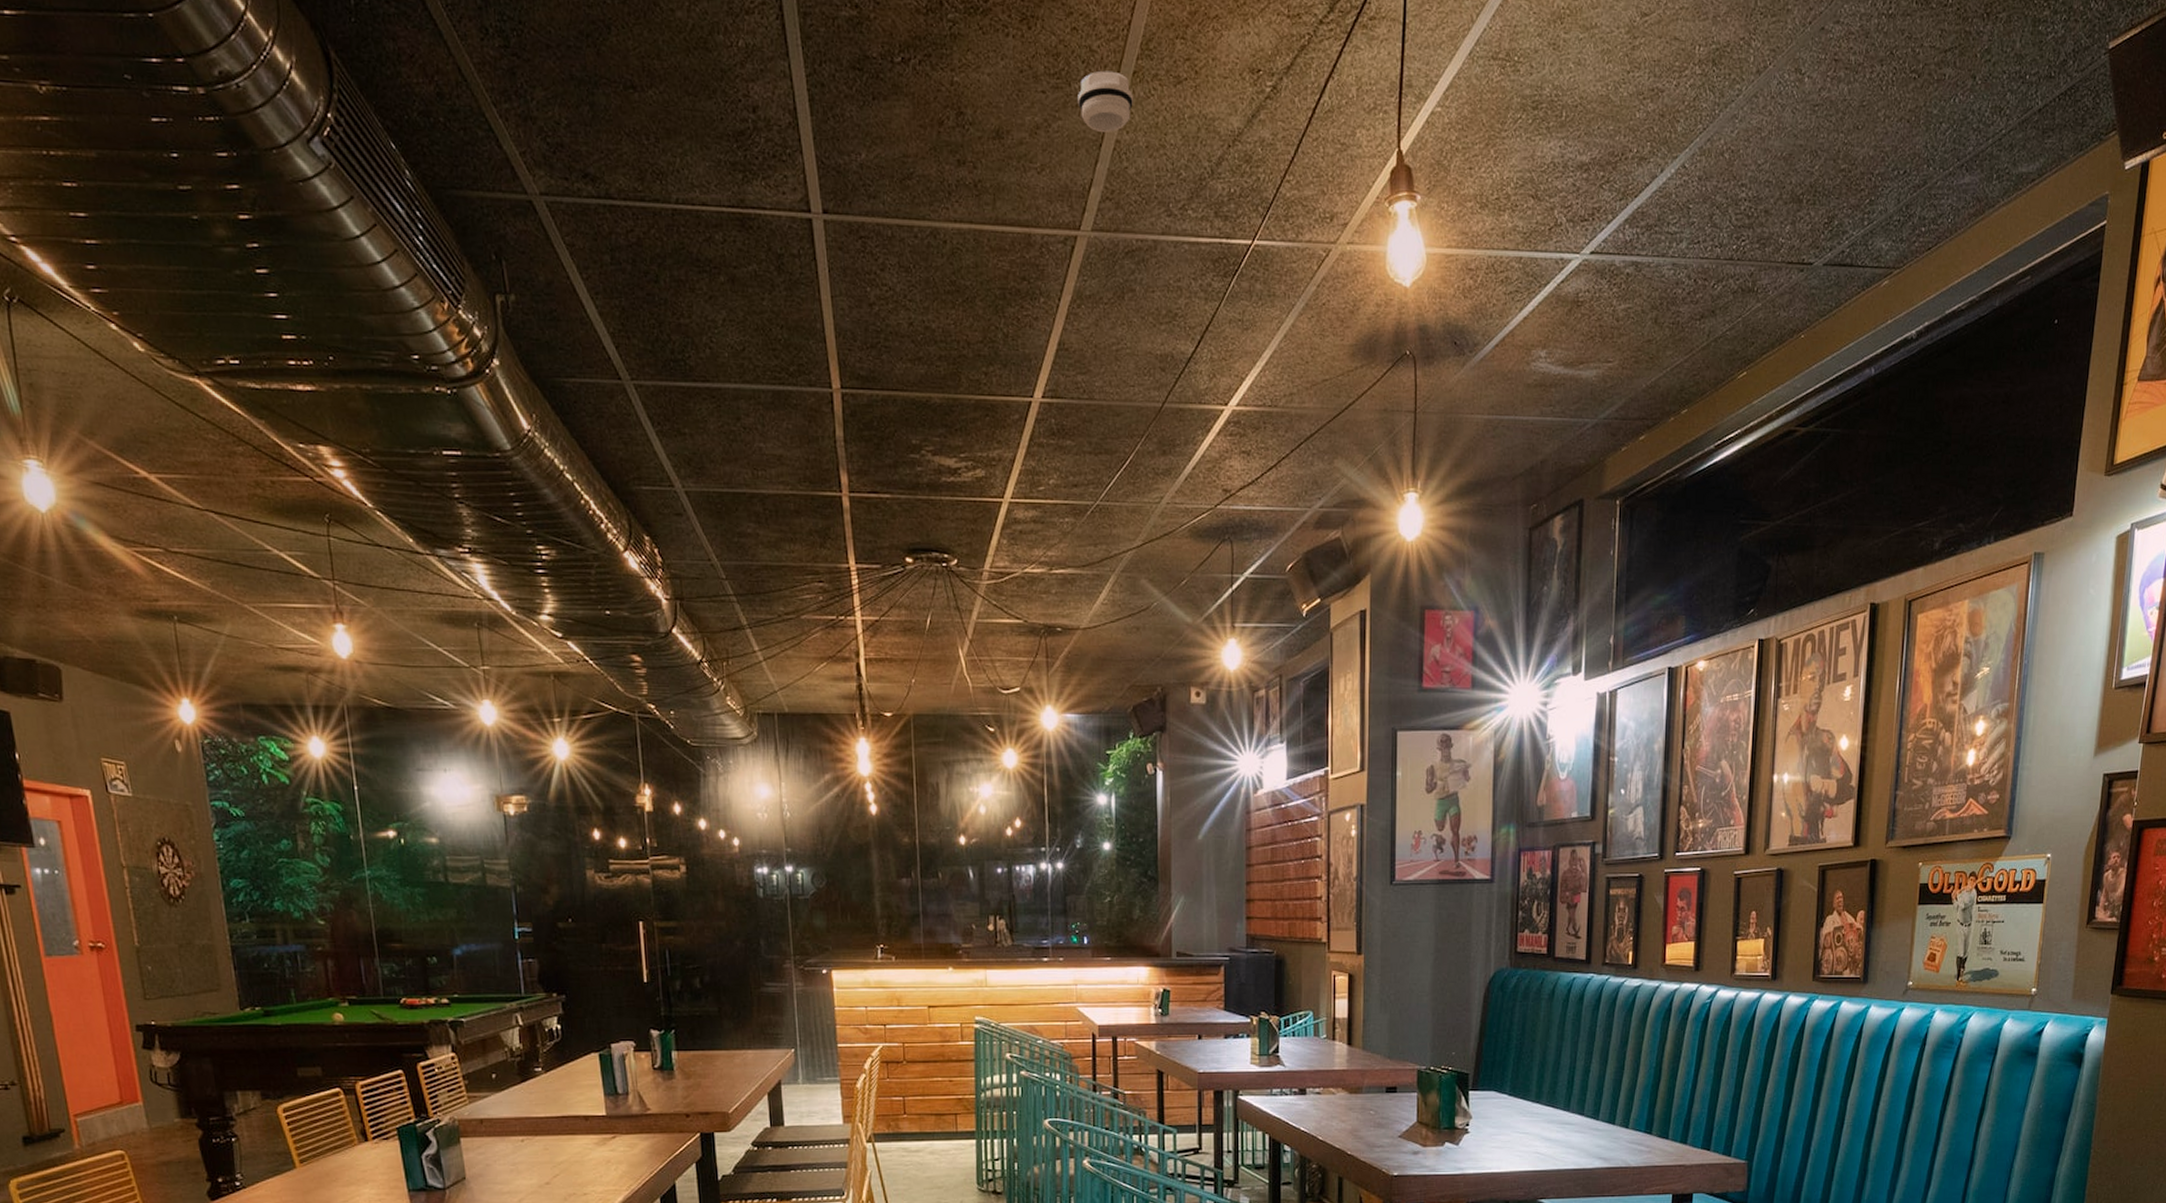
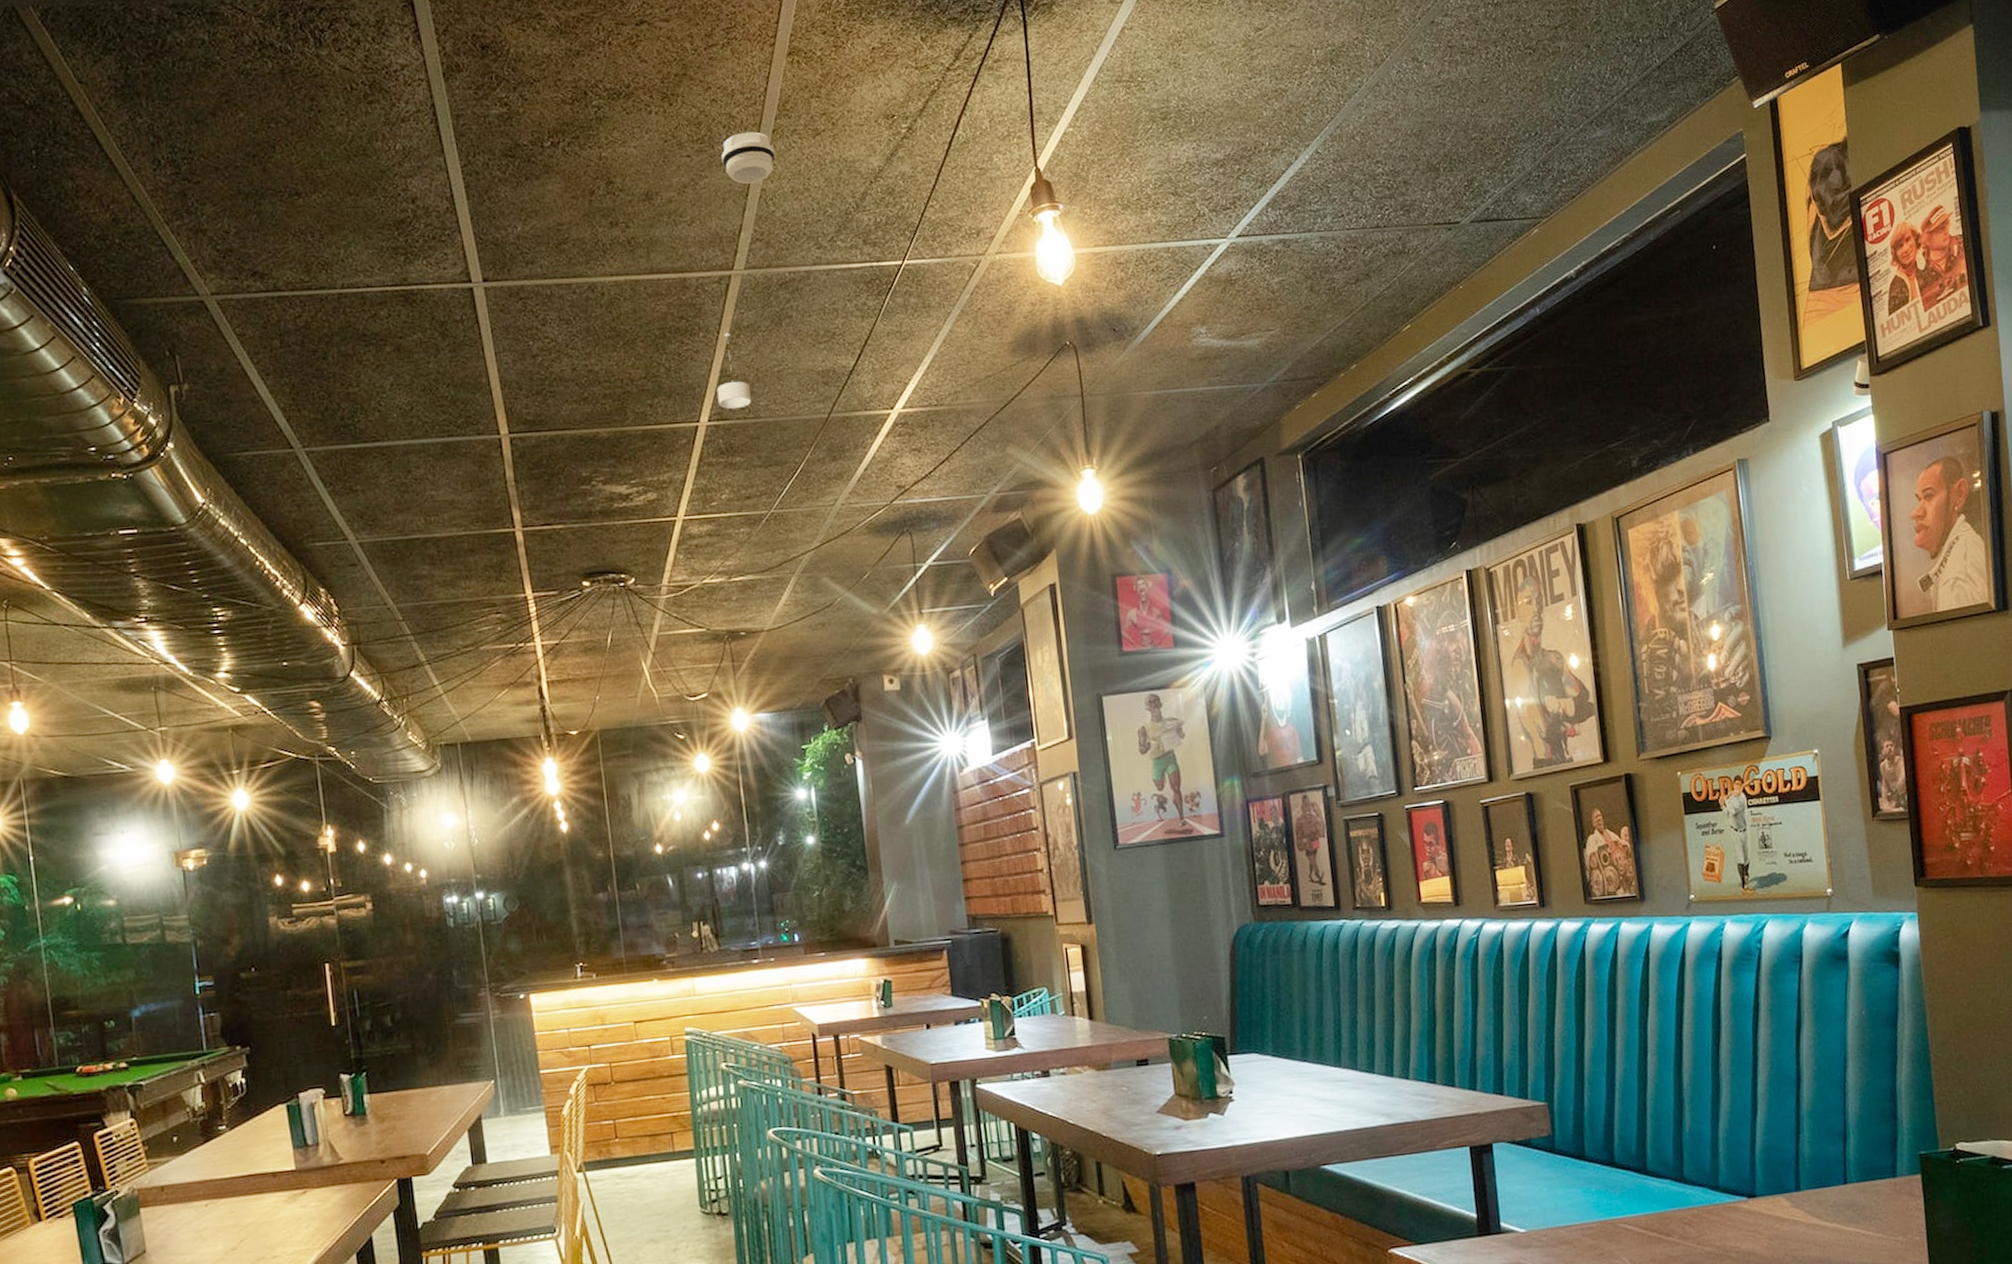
pendant light: none [1053,301,1086,388] -> present [716,333,751,410]

